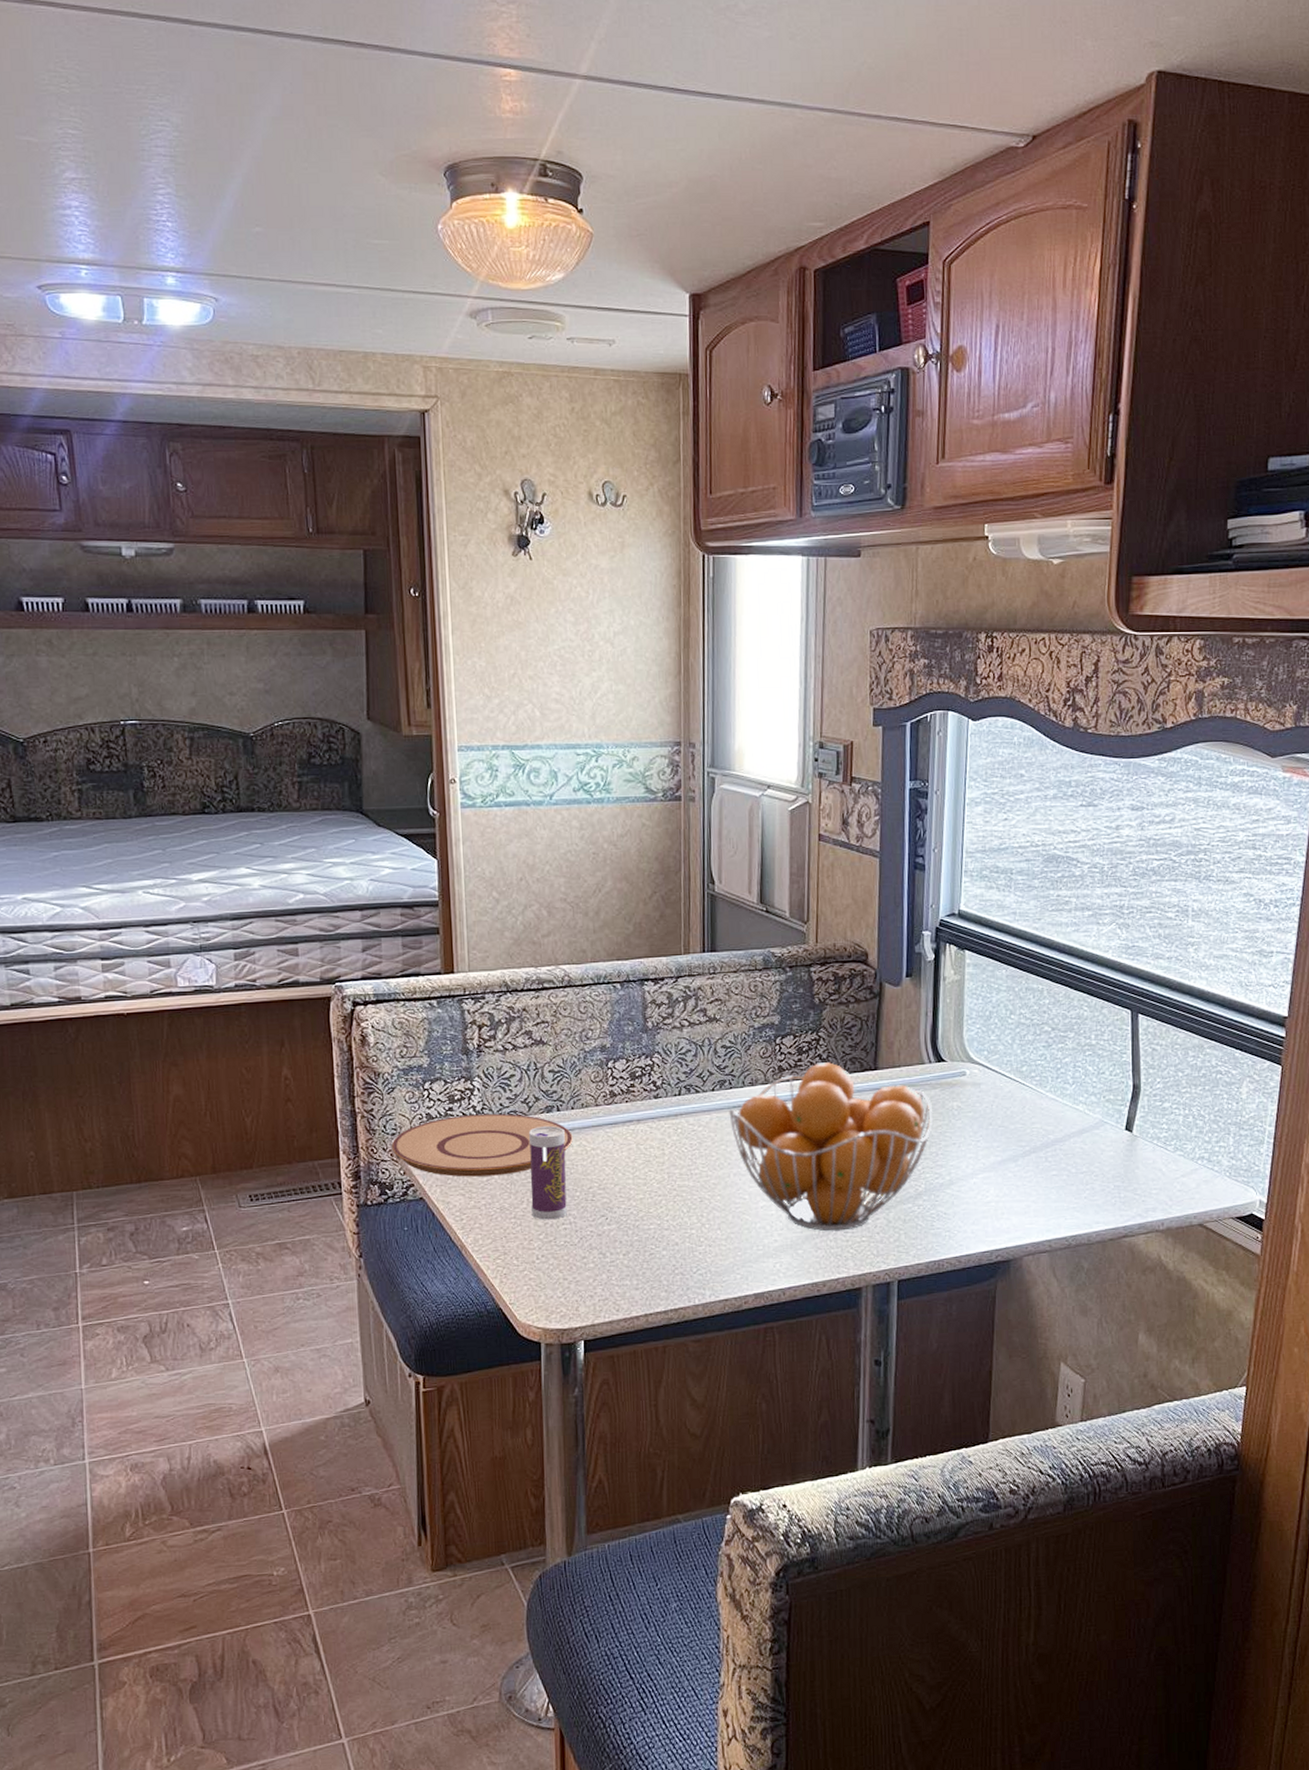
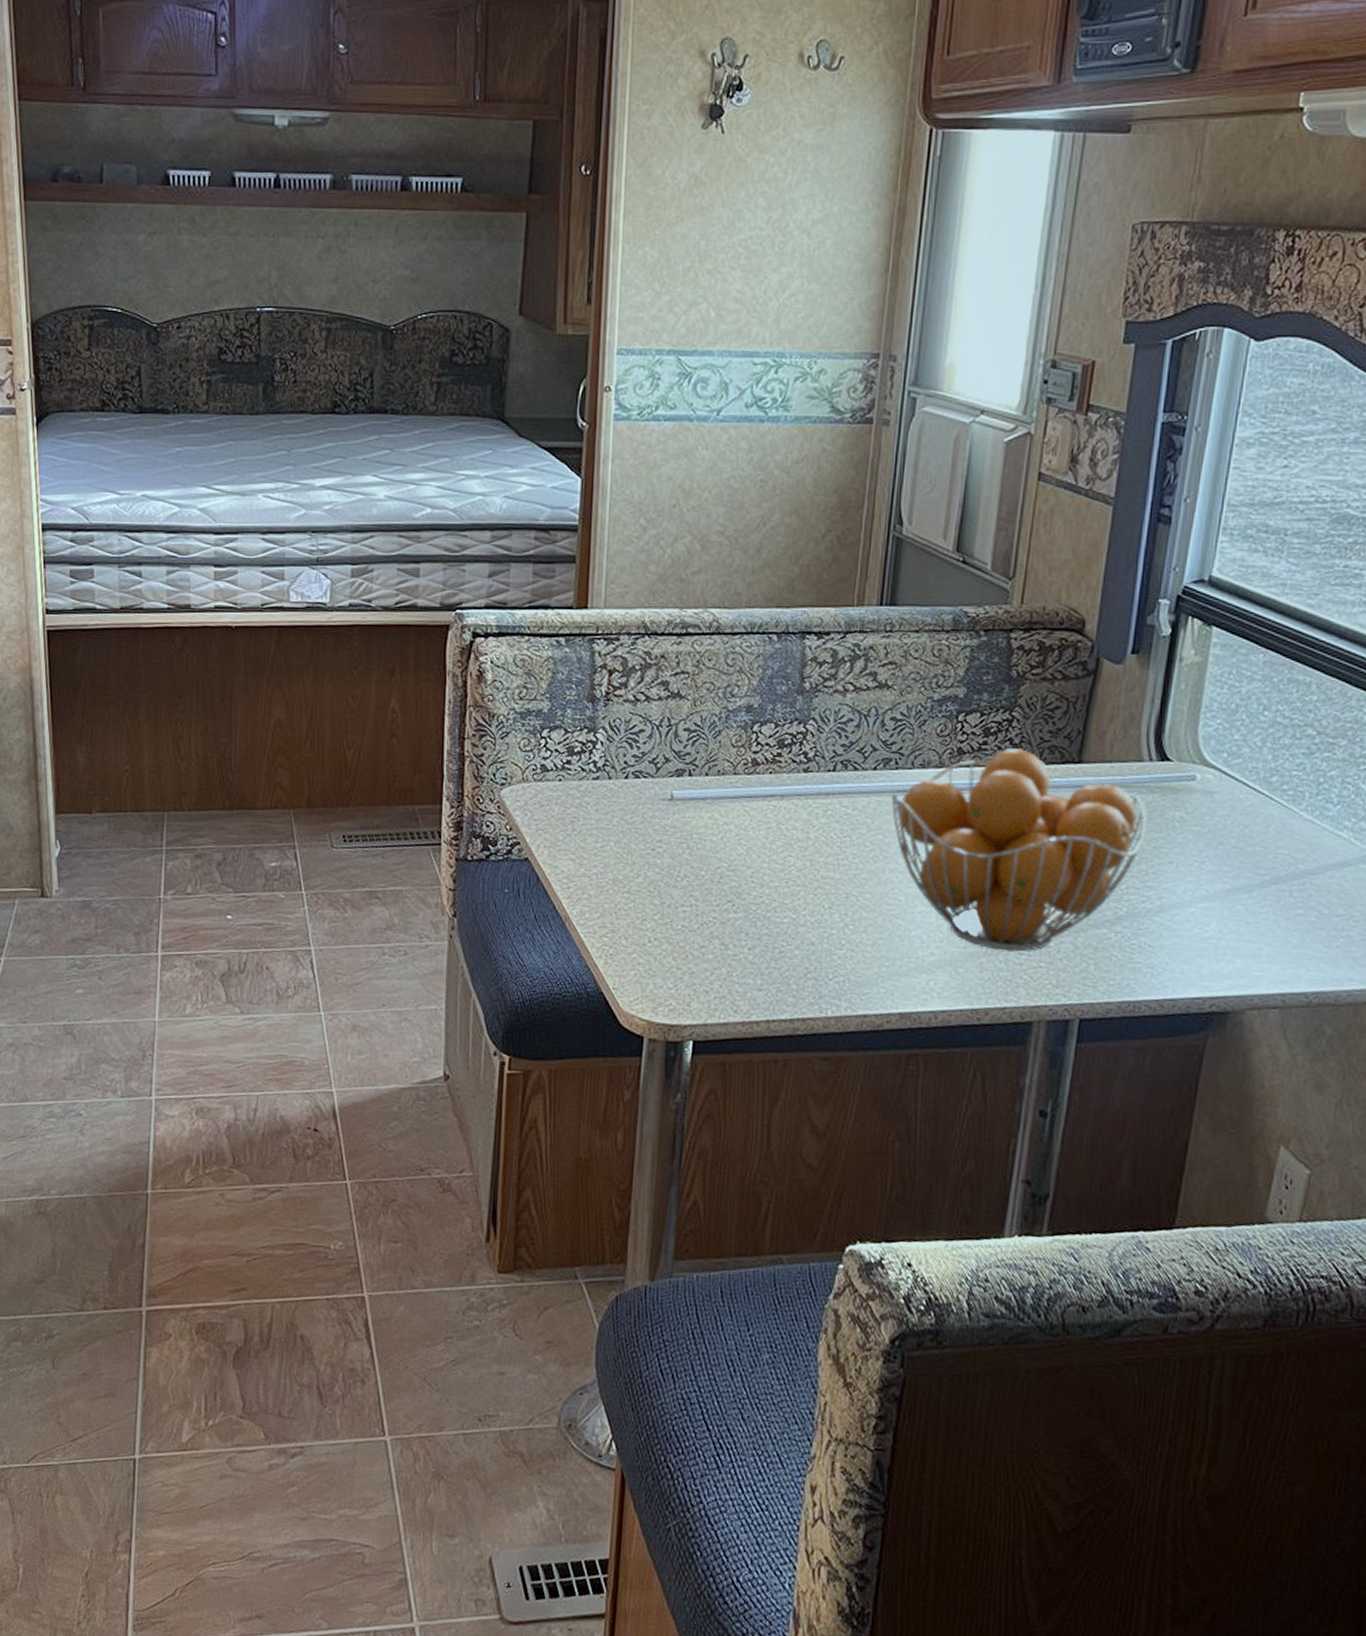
plate: present [391,1113,573,1177] -> none [499,770,704,843]
beverage can: present [529,1125,567,1220] -> none [648,791,695,900]

